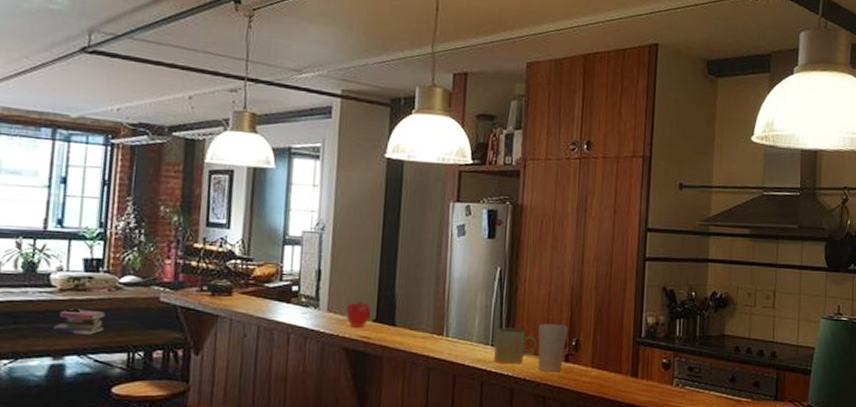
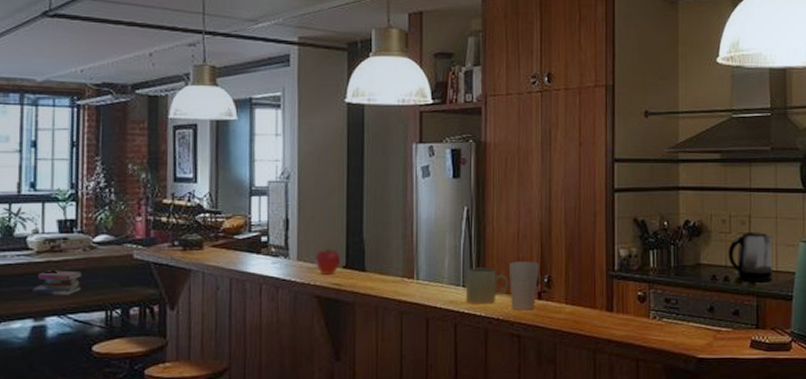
kettle: none [751,305,796,356] -> present [728,231,773,283]

